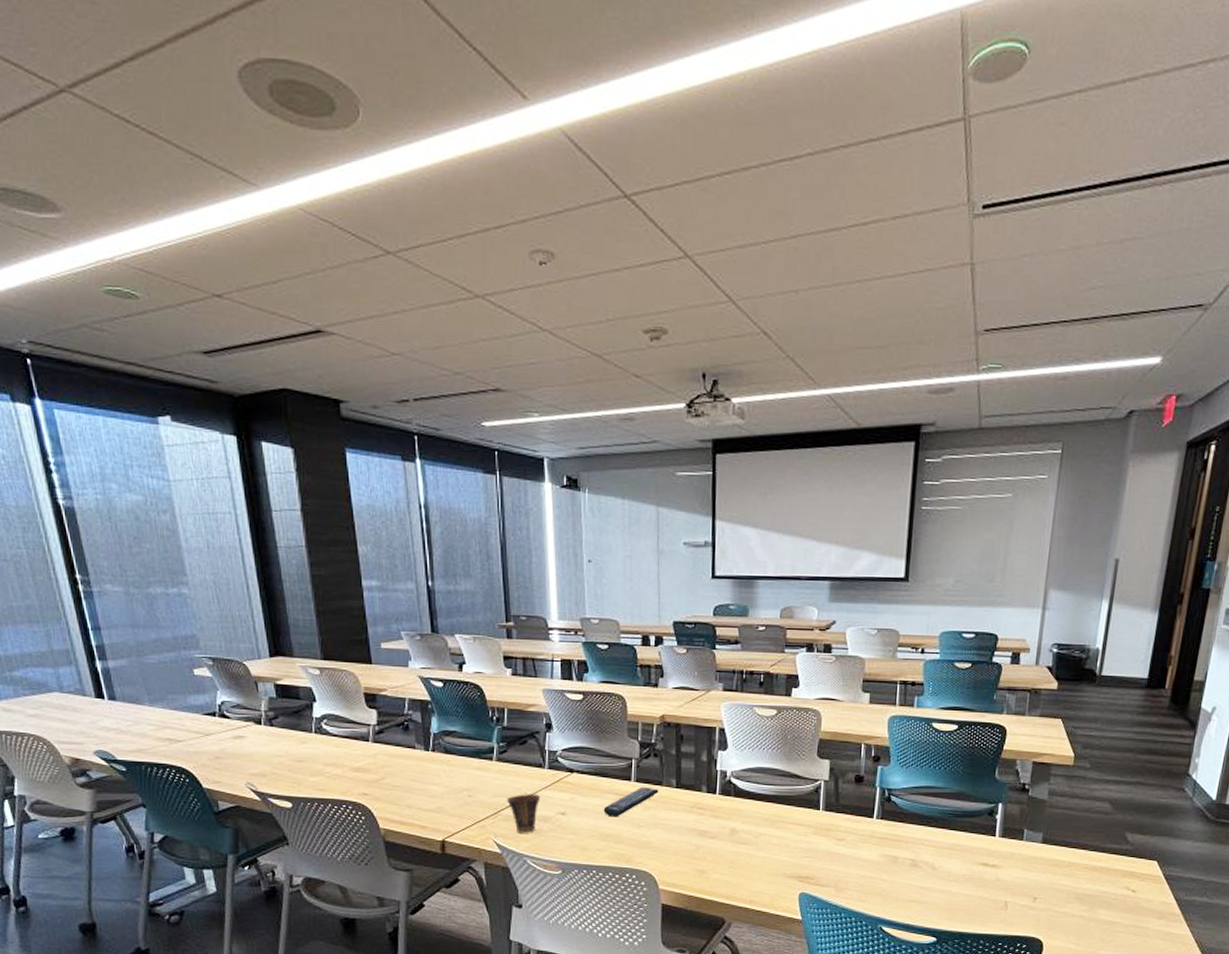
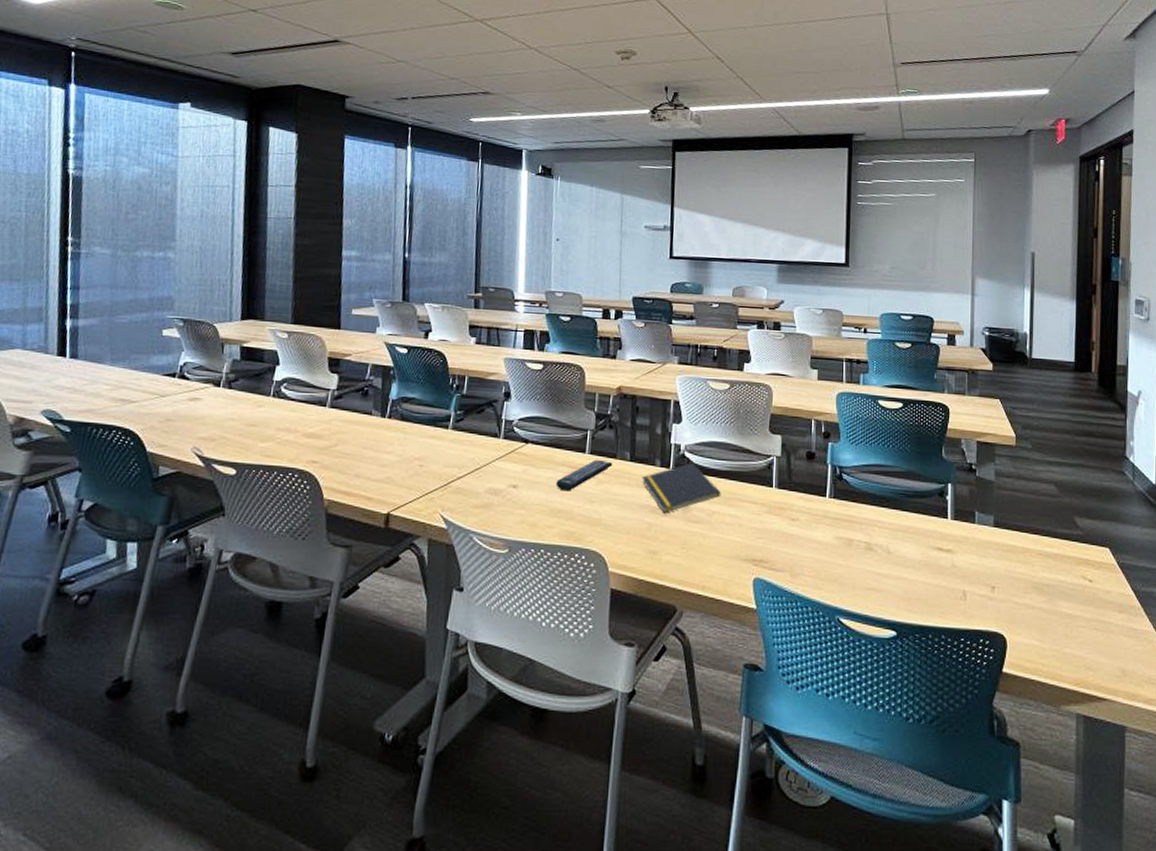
cup: present [507,794,541,833] -> none [458,464,494,507]
notepad: none [688,787,768,836] -> present [642,462,721,514]

